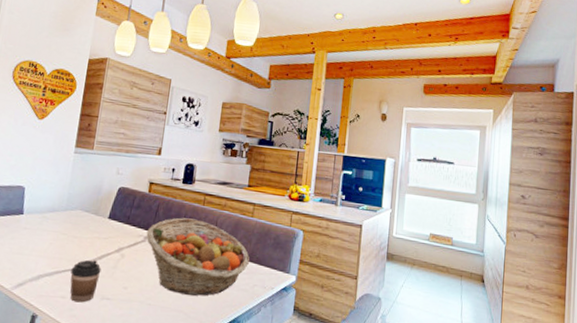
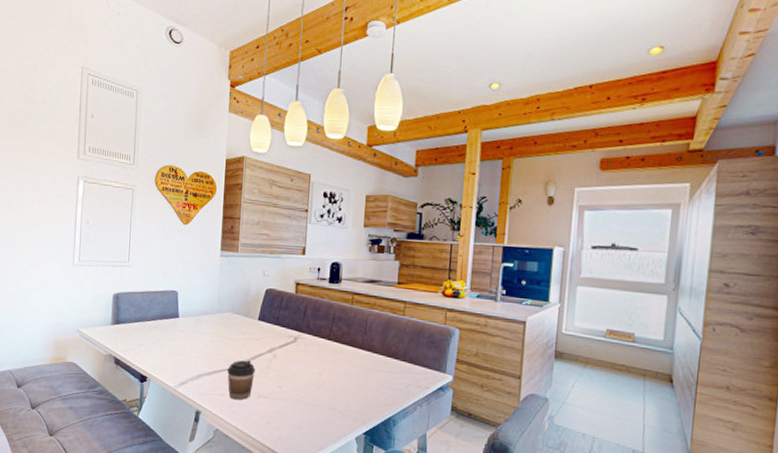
fruit basket: present [146,217,250,296] -> none [296,317,402,395]

